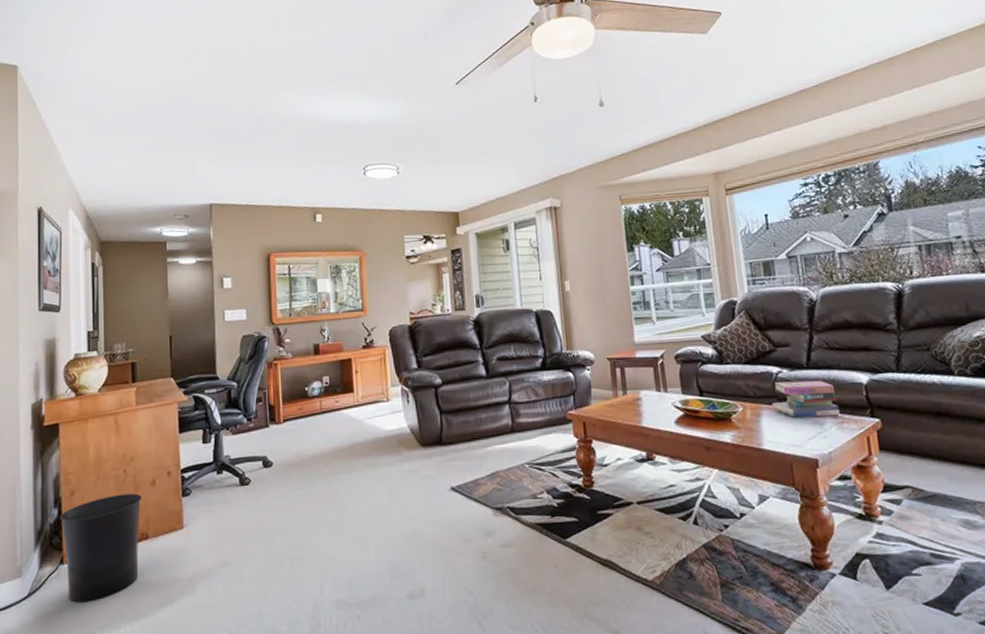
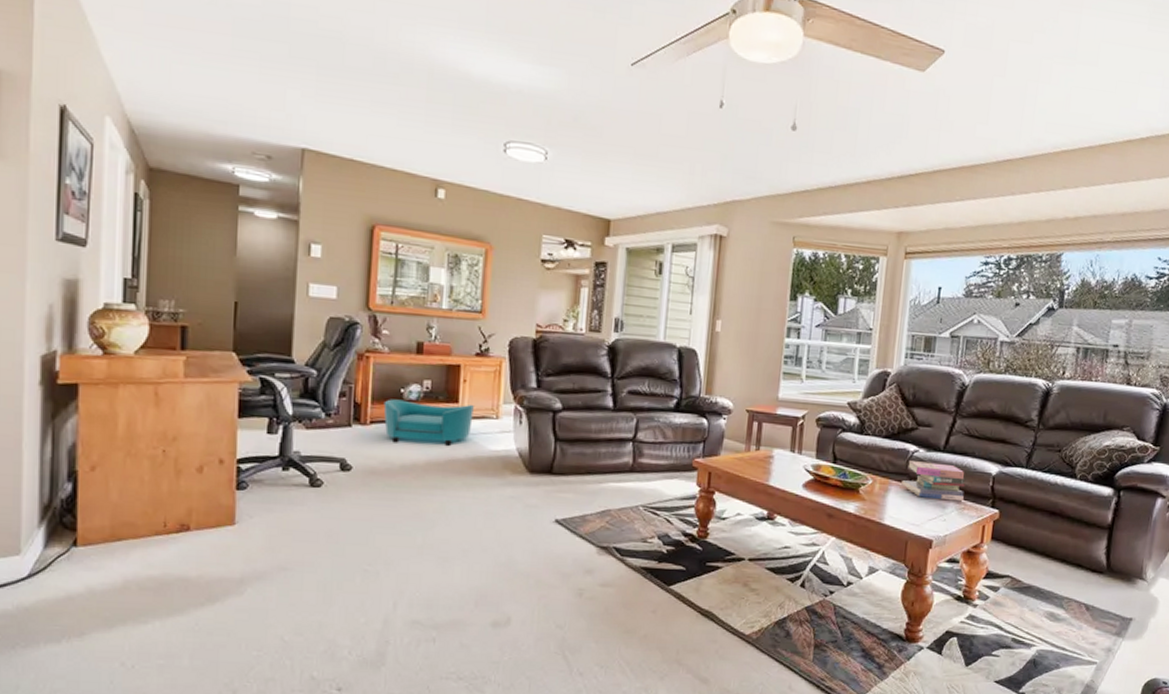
waste bin: present [60,493,142,603] -> none [74,476,185,591]
dog bed: none [292,392,368,436] -> present [383,399,474,447]

